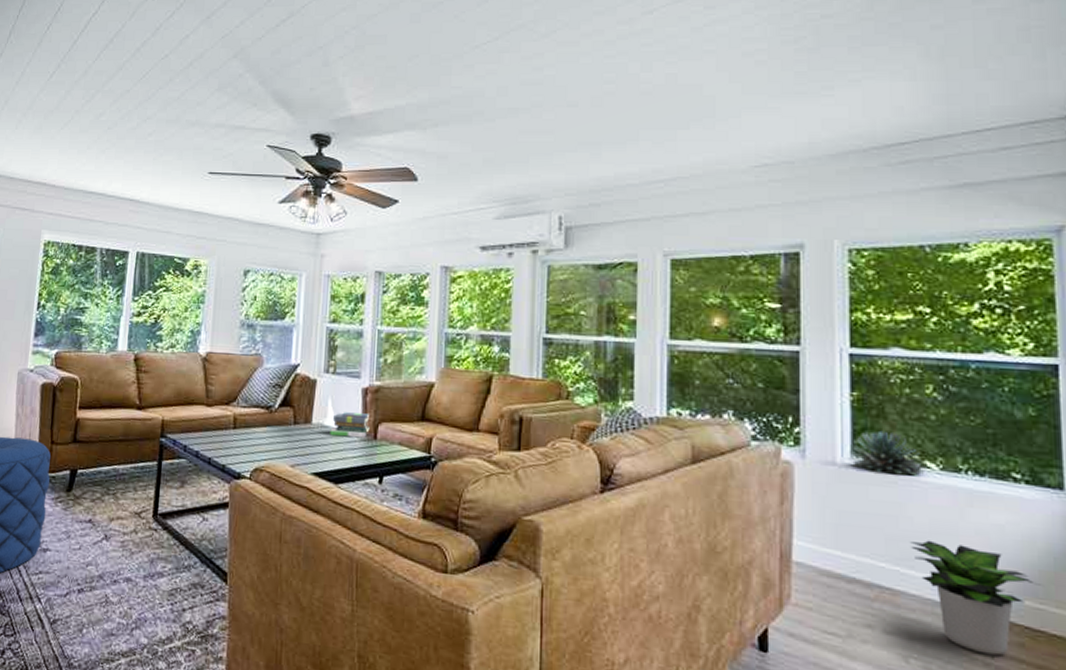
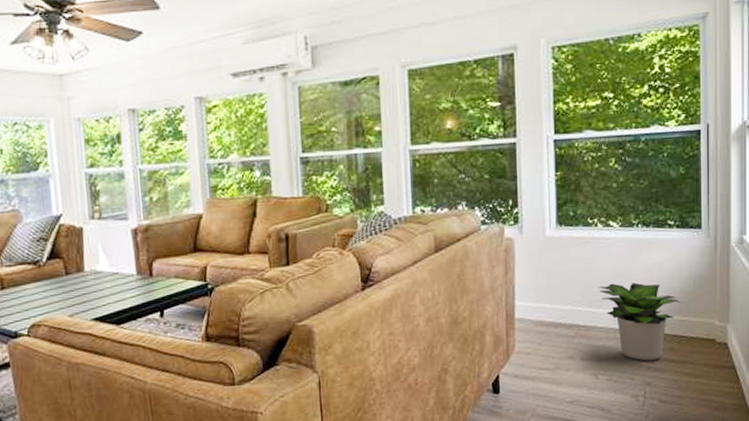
books: present [330,412,370,438] -> none [104,253,145,280]
succulent plant: present [850,430,924,476] -> none [556,201,608,237]

